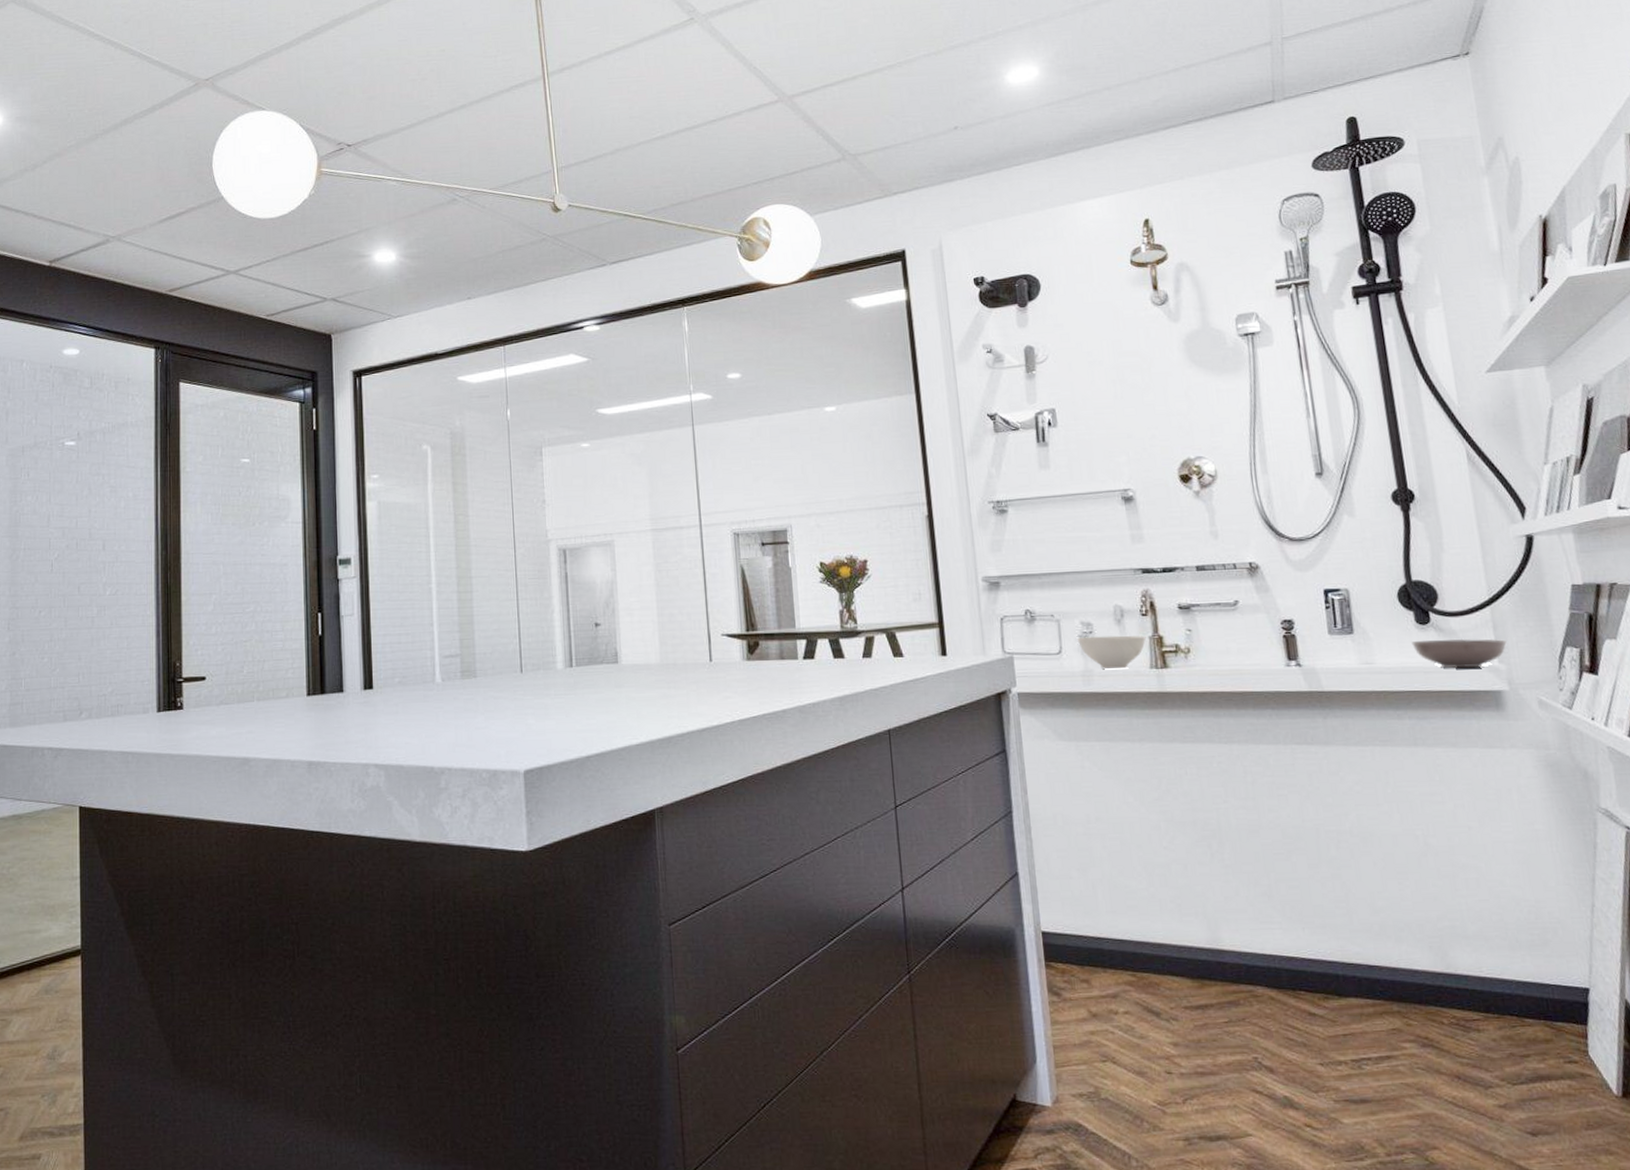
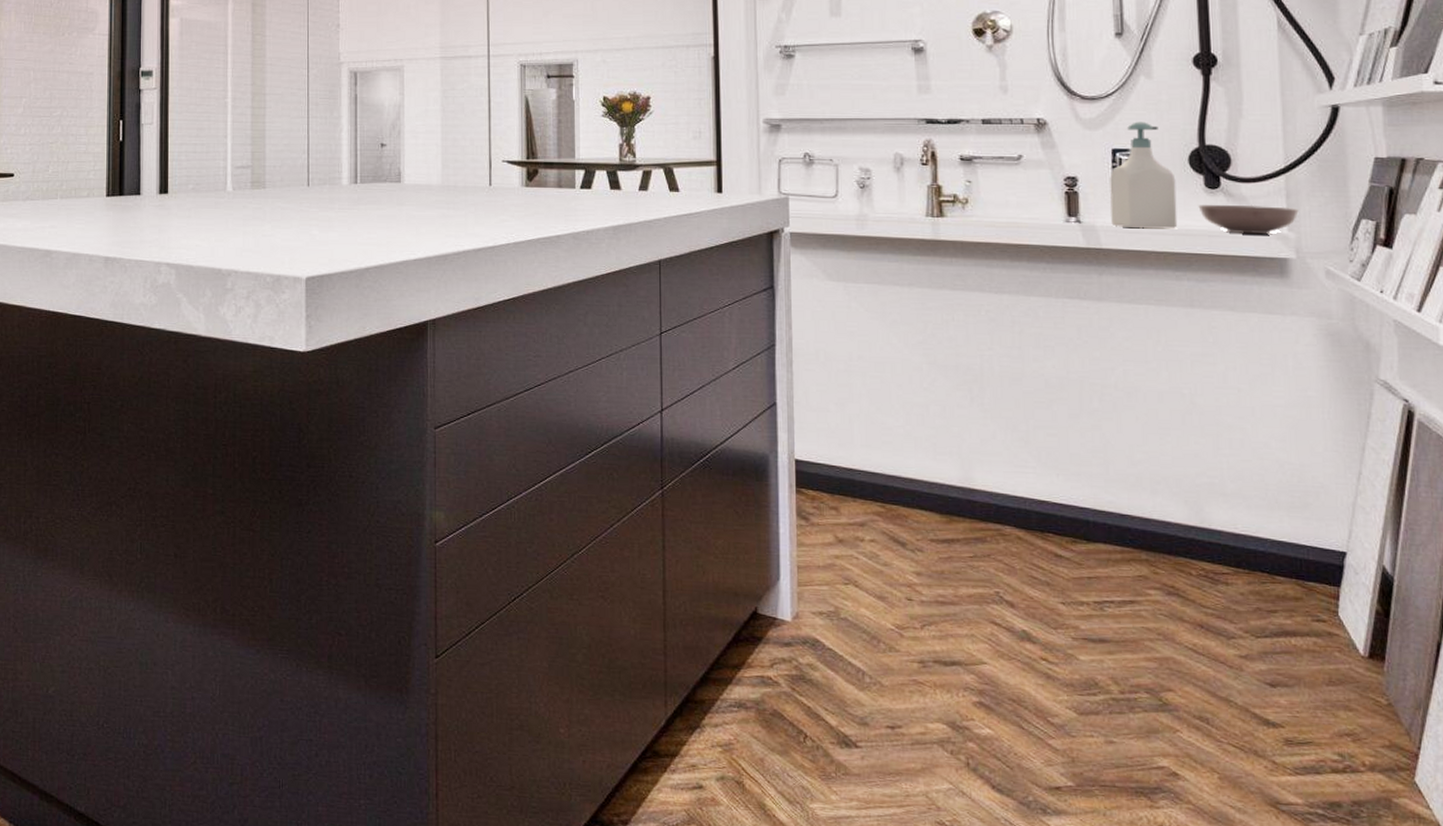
bowl: present [1076,635,1146,670] -> none [854,182,925,216]
soap bottle: none [1324,560,1394,669] -> present [1110,122,1178,229]

